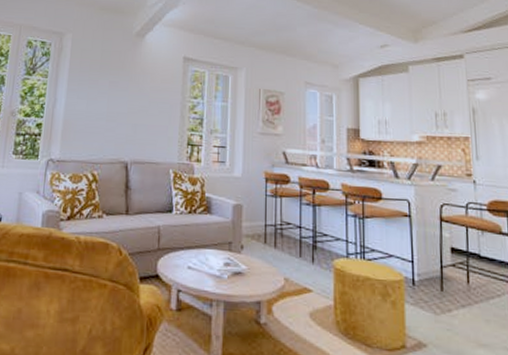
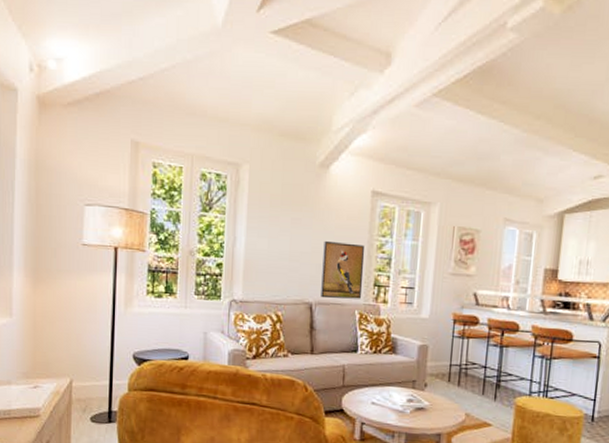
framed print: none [136,102,179,158] -> present [321,240,365,299]

